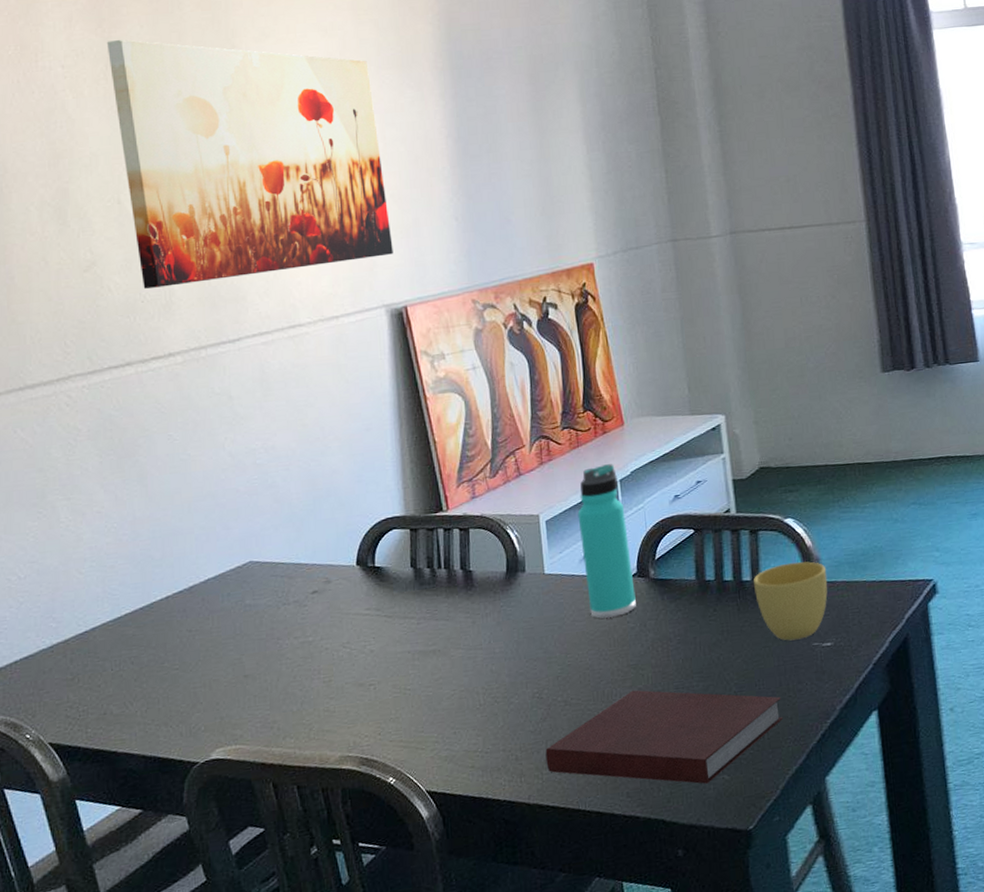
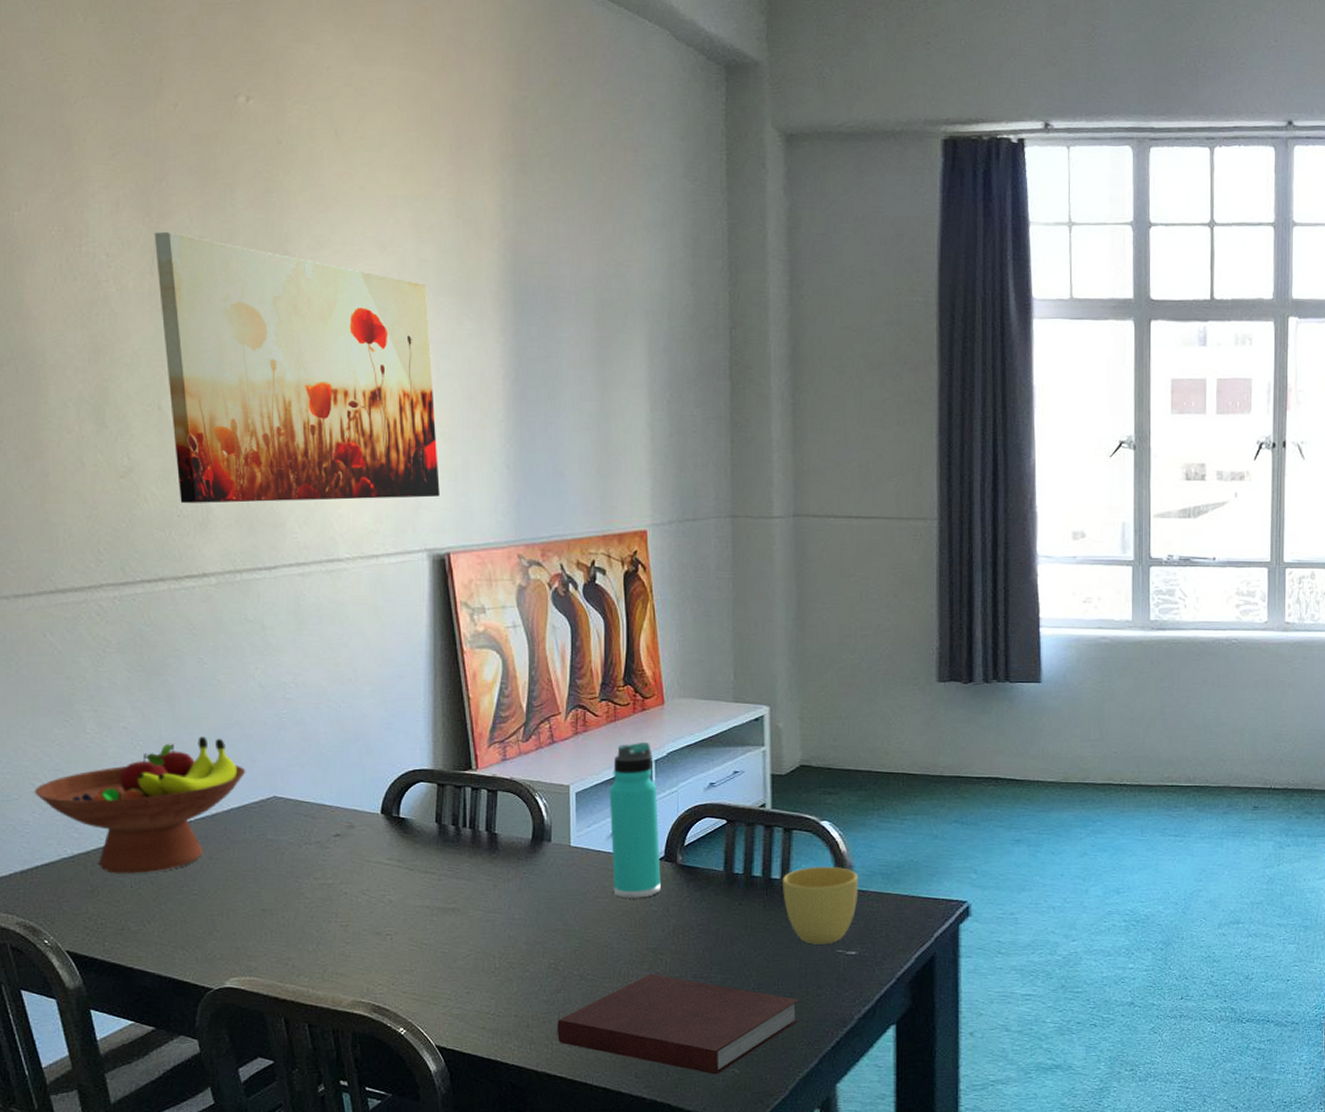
fruit bowl: none [10,510,221,658] -> present [34,736,246,874]

